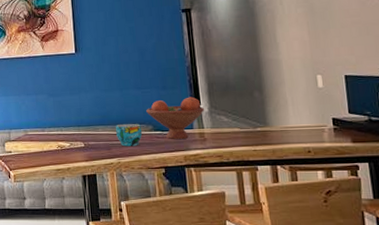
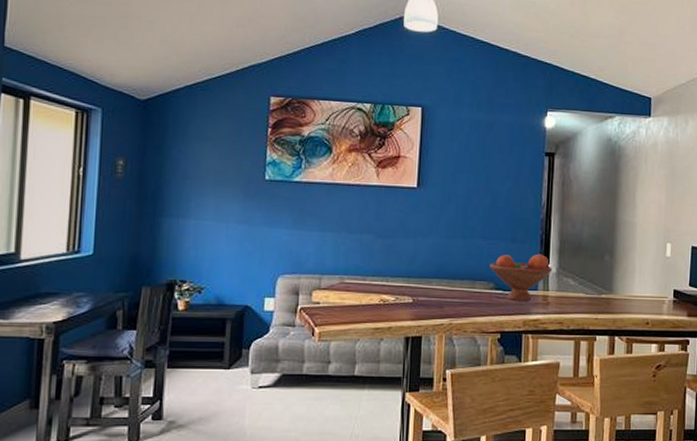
cup: present [115,123,143,147] -> none [451,278,482,306]

